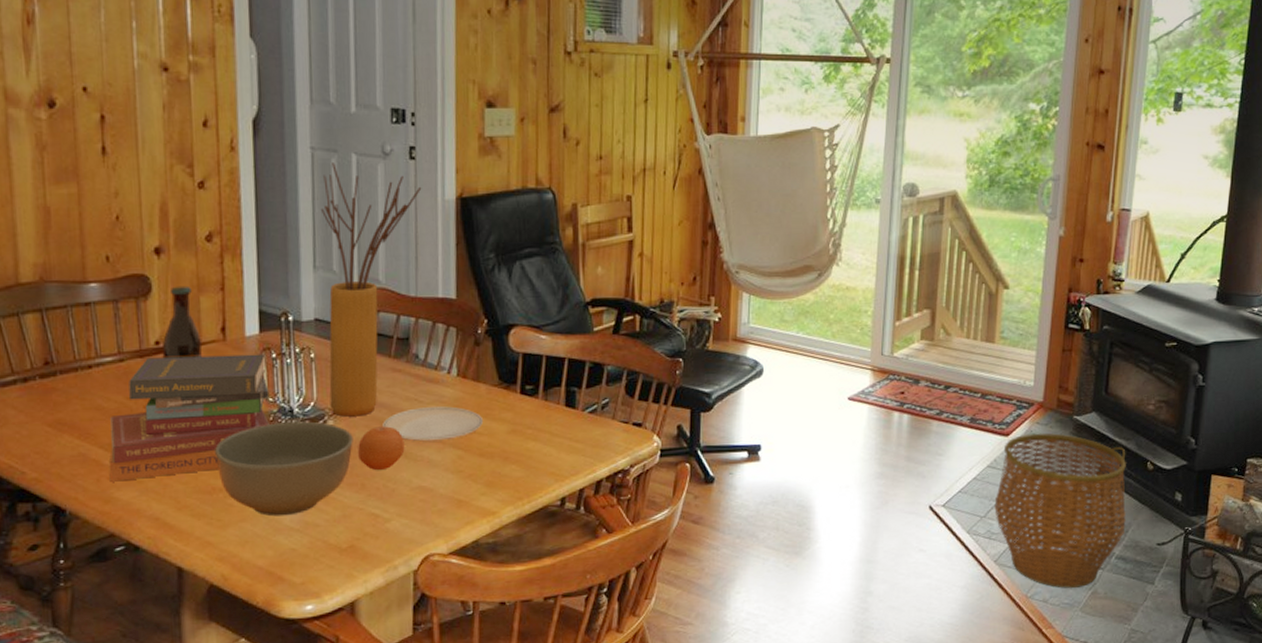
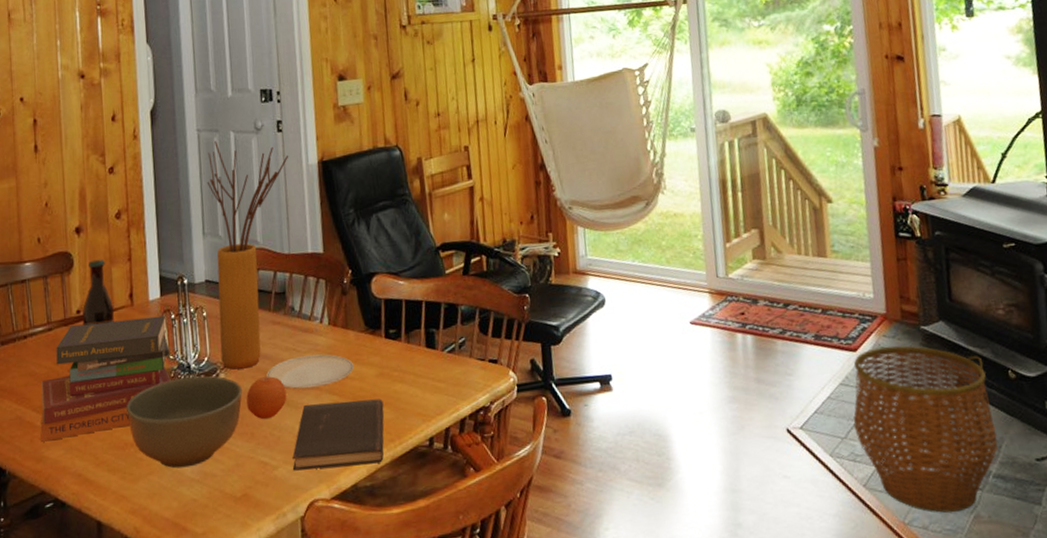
hardcover book: none [408,456,514,525] -> present [292,399,384,471]

